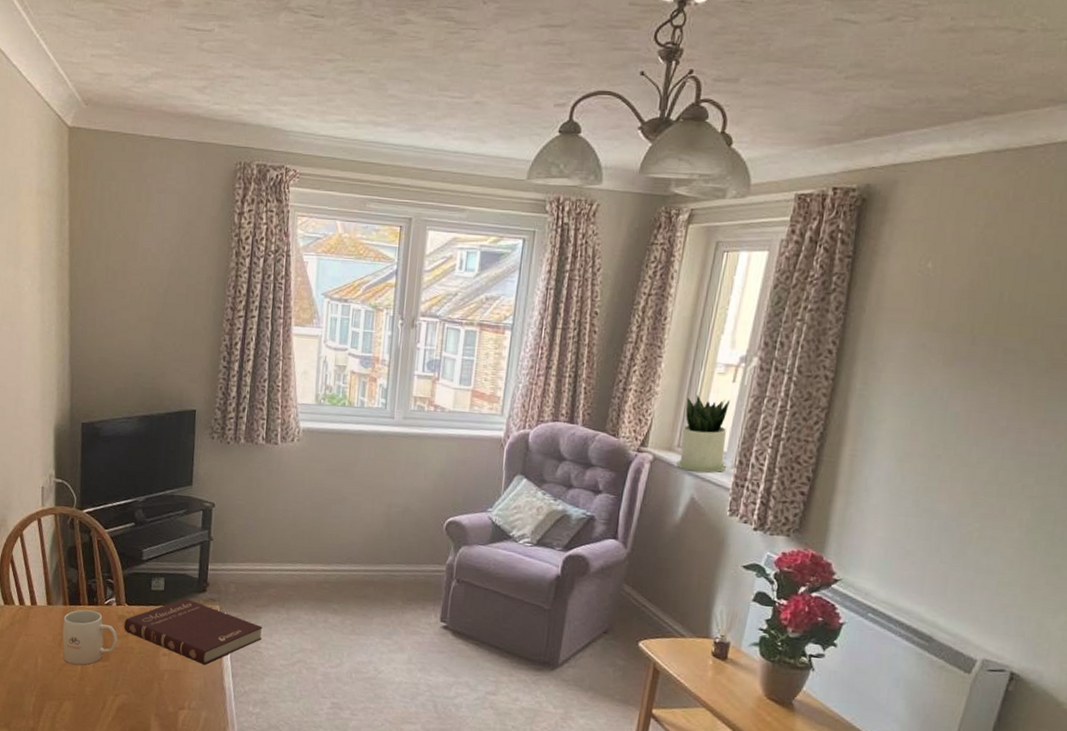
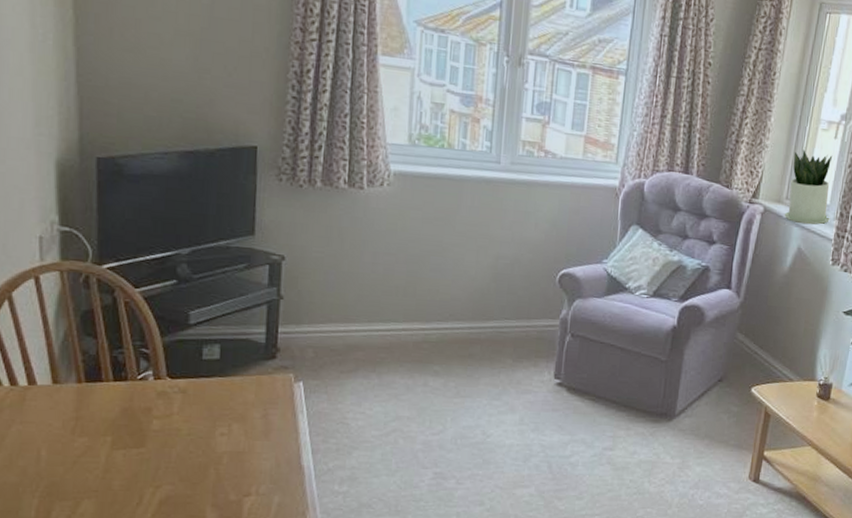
mug: present [61,609,118,666] -> none [75,387,158,456]
book: present [124,598,263,666] -> none [165,366,349,443]

